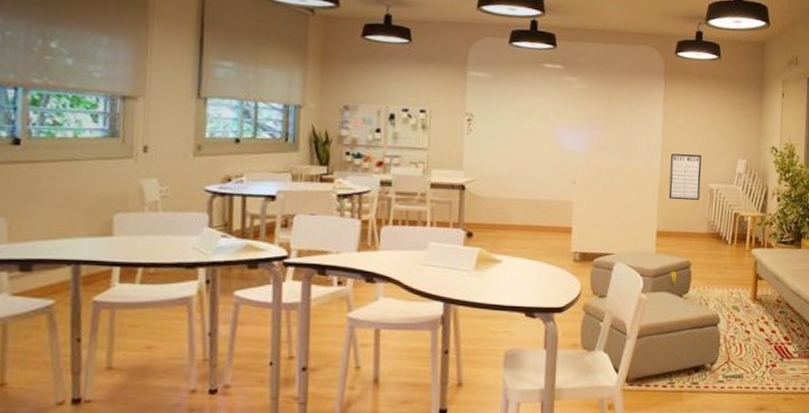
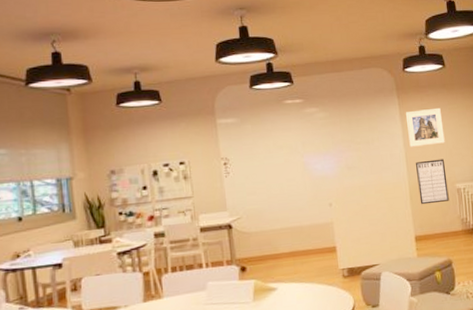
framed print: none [668,98,708,139] -> present [405,107,445,147]

